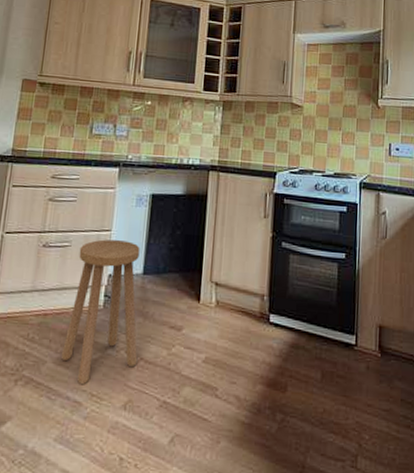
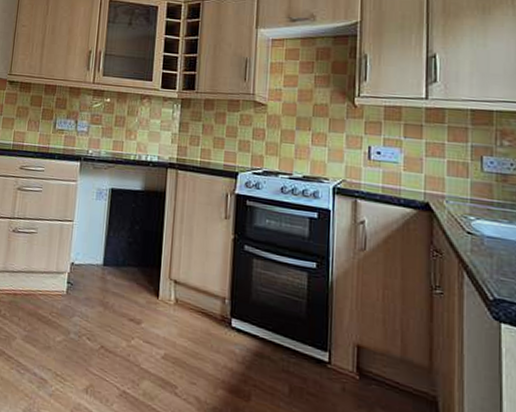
stool: present [60,239,140,385] -> none [28,229,100,364]

